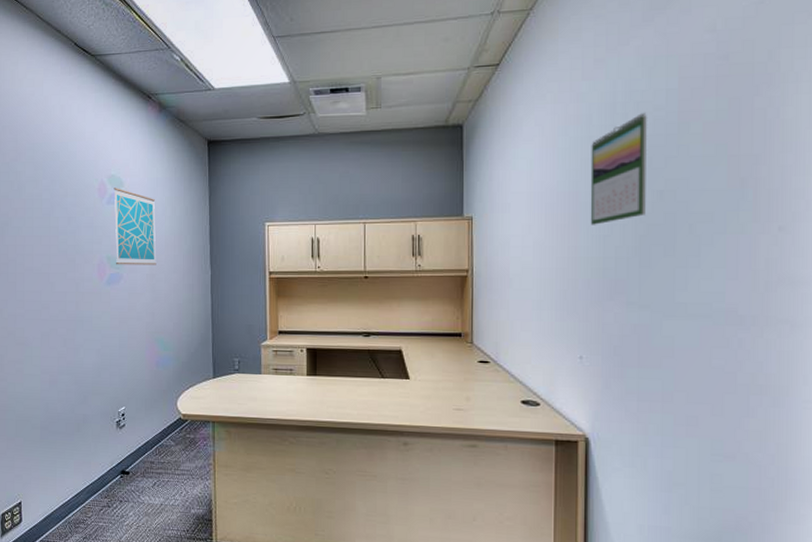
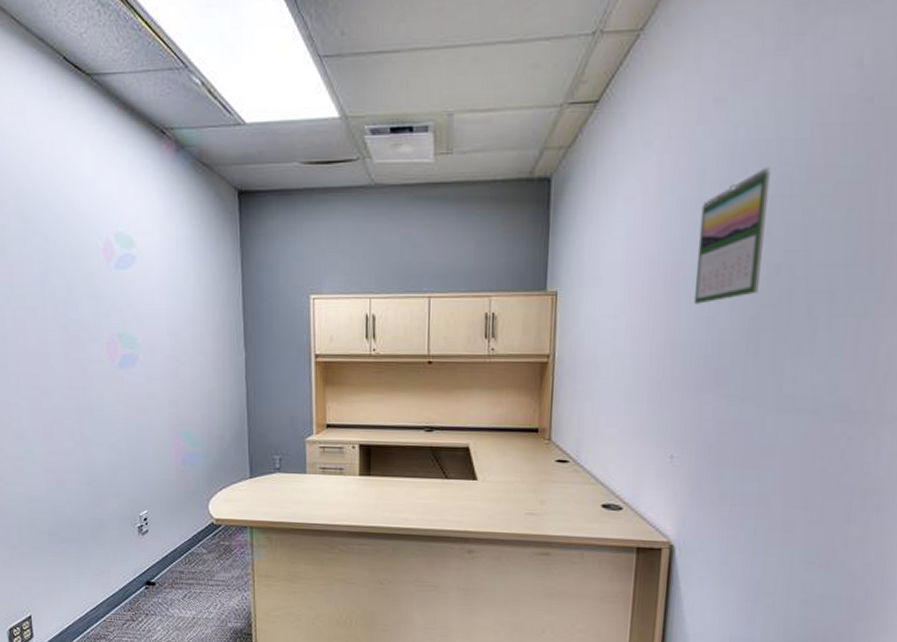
wall art: present [113,188,156,265] -> none [122,248,179,345]

